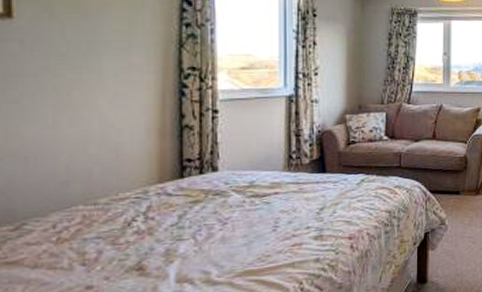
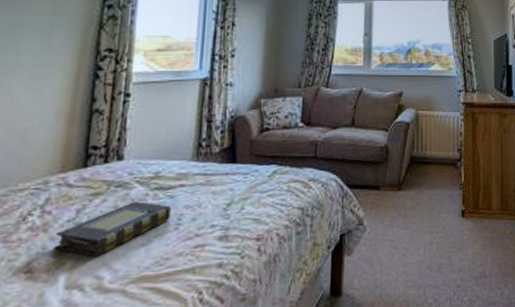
book: none [160,207,268,256] -> present [53,201,171,257]

